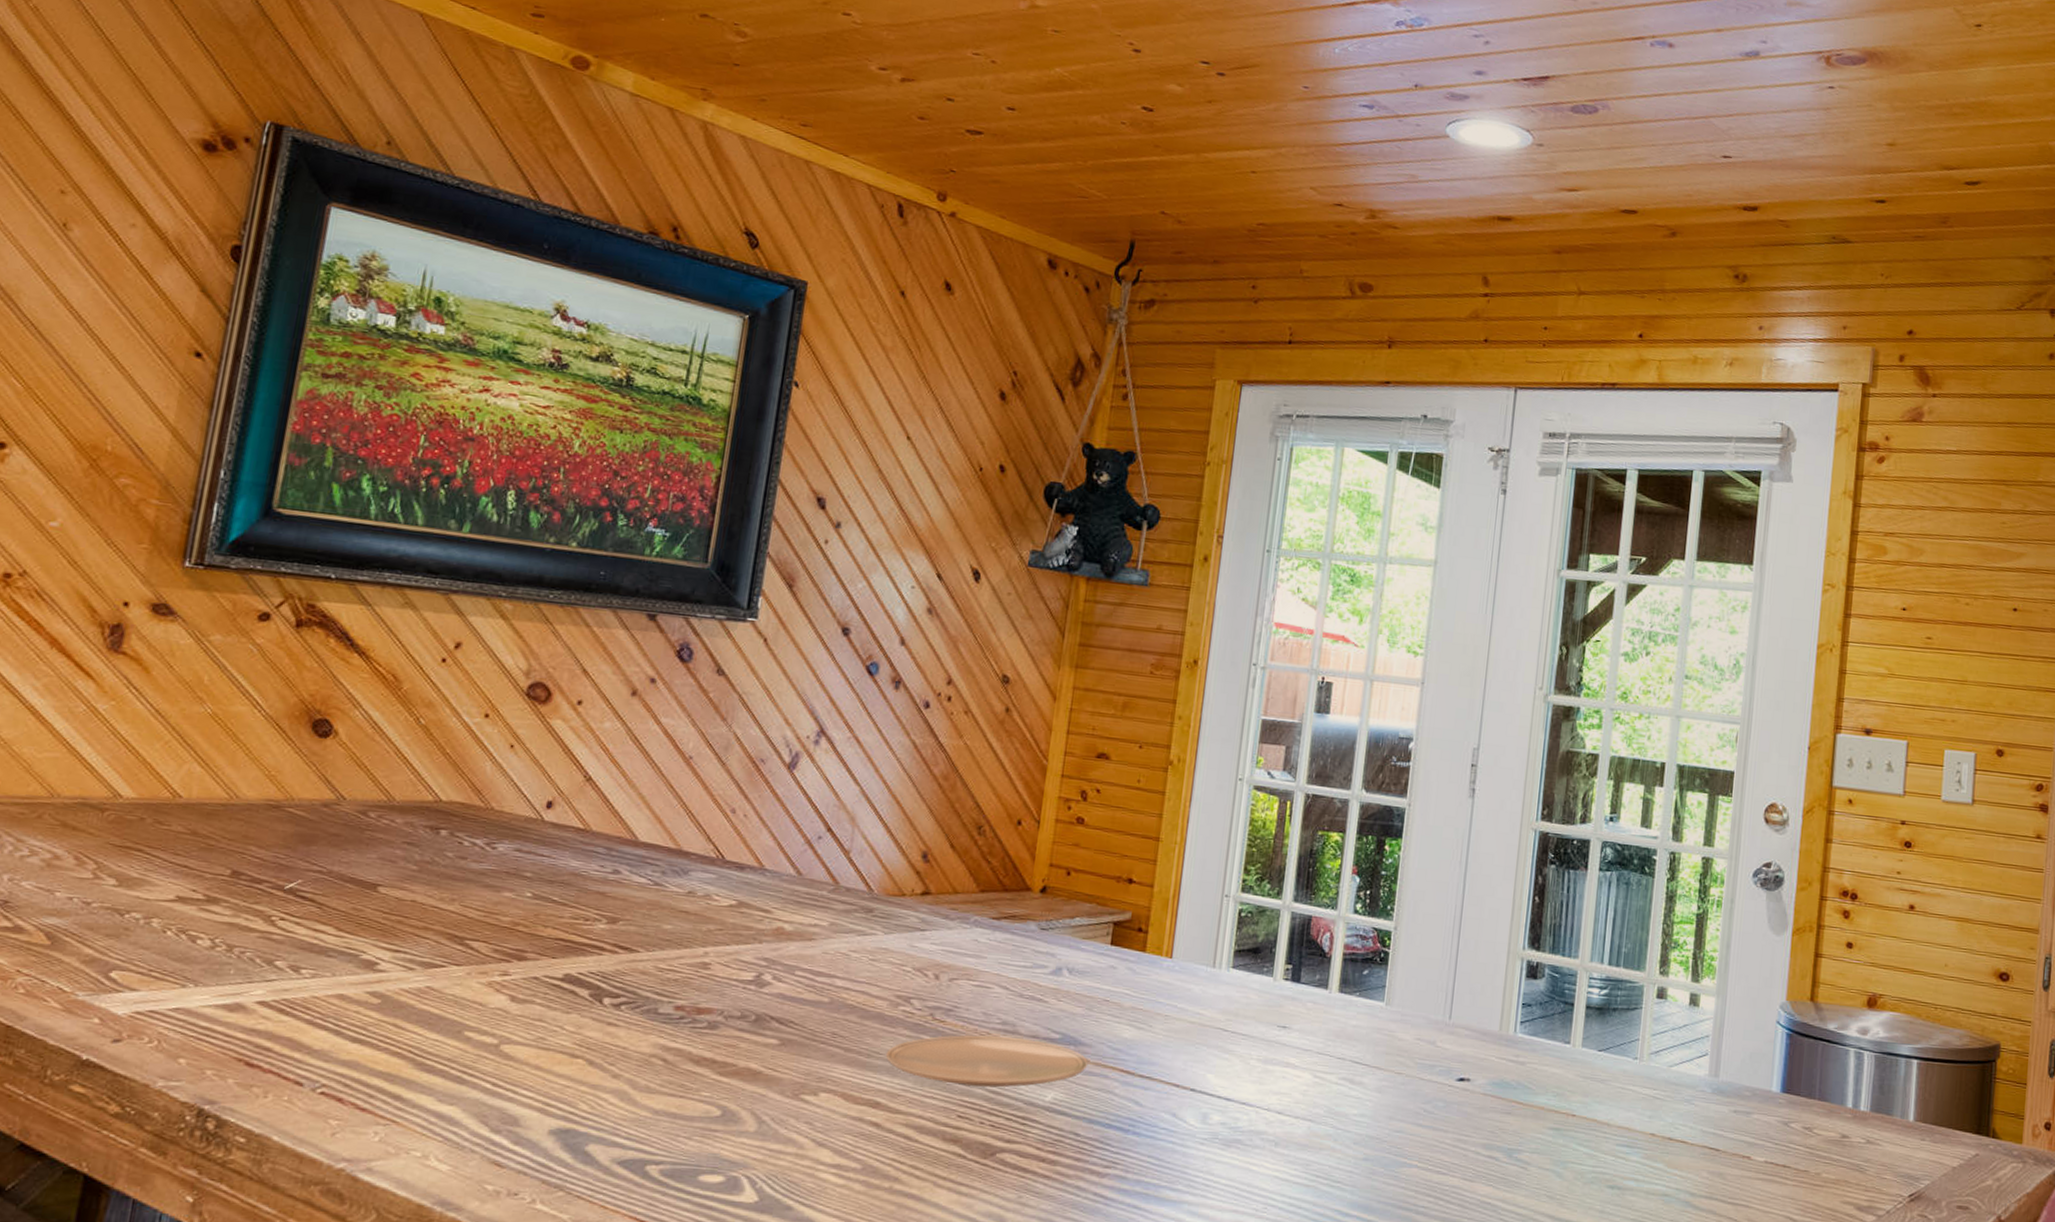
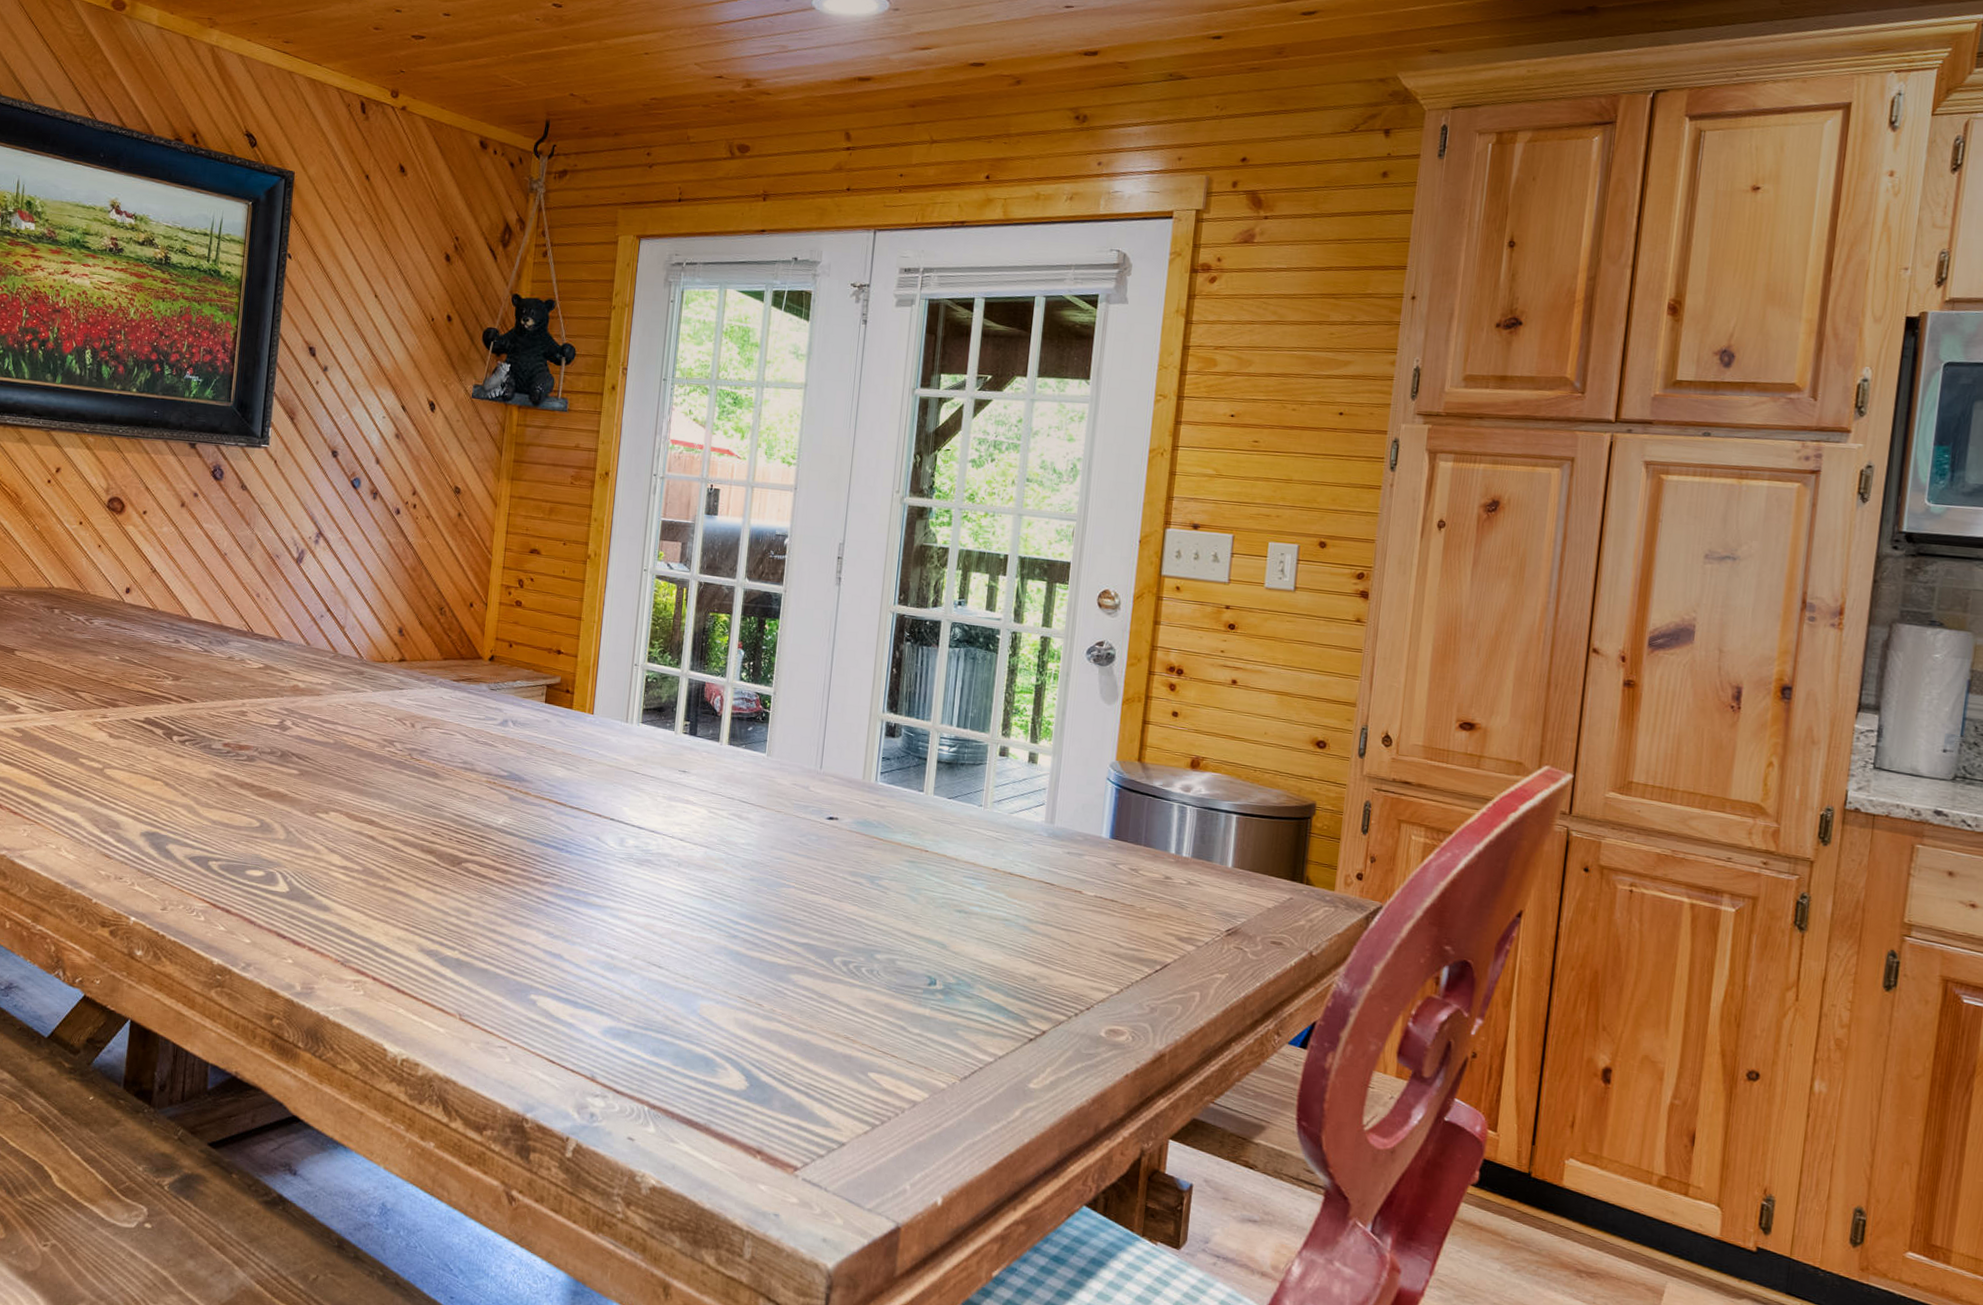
plate: present [885,1035,1089,1088] -> none [377,771,530,812]

